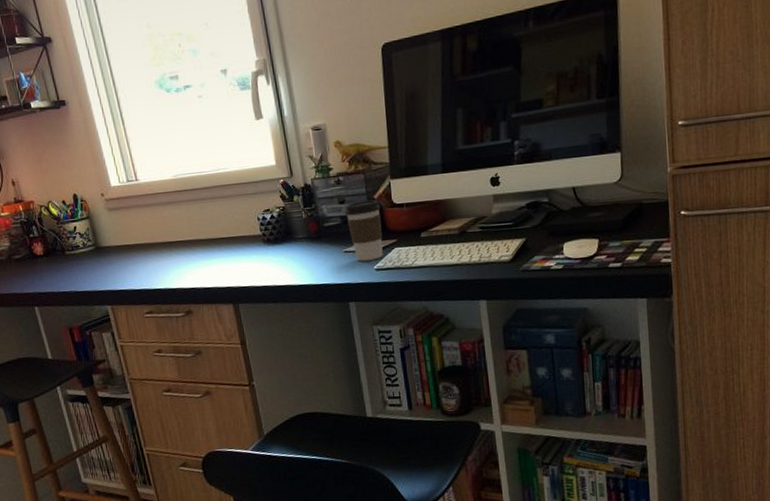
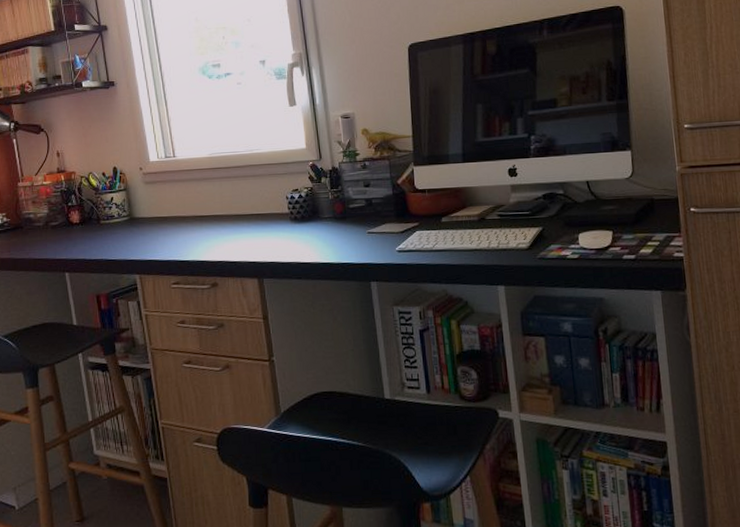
coffee cup: present [345,199,383,262] -> none [370,184,405,243]

